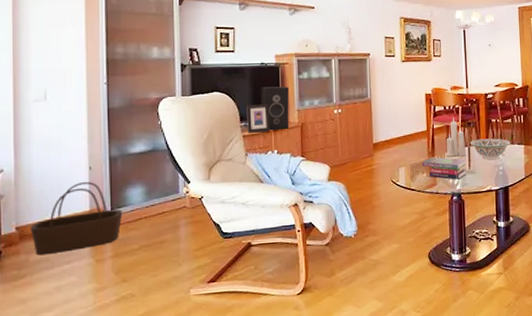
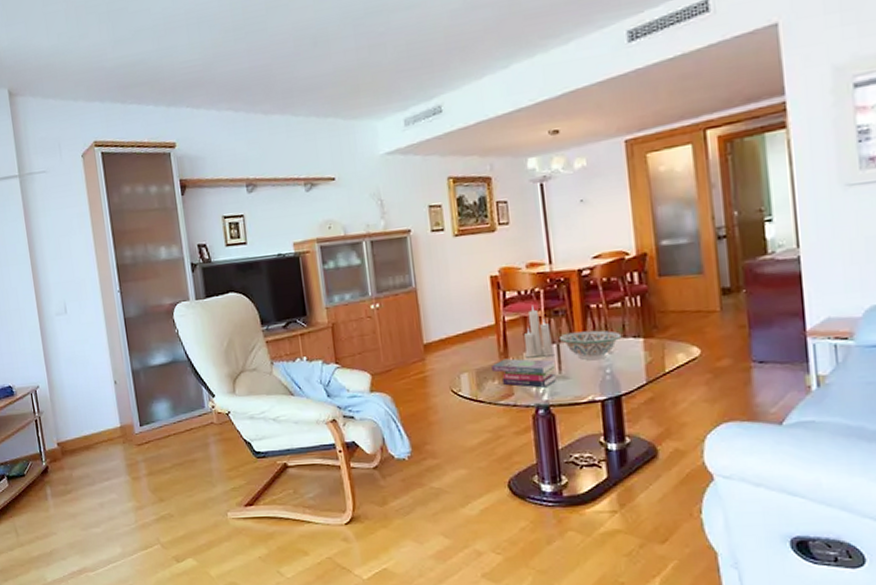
basket: present [30,182,123,255] -> none [69,397,152,472]
picture frame: present [246,104,271,133] -> none [266,303,297,338]
speaker: present [260,86,290,131] -> none [280,280,318,334]

